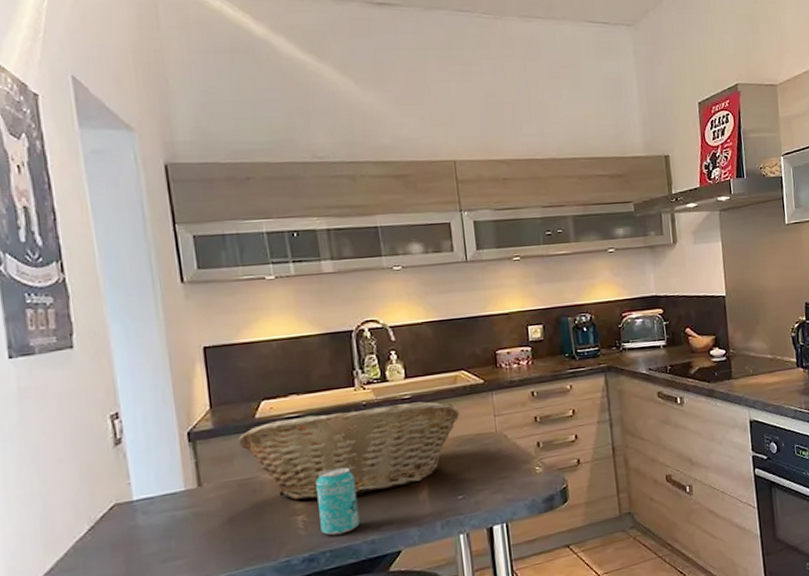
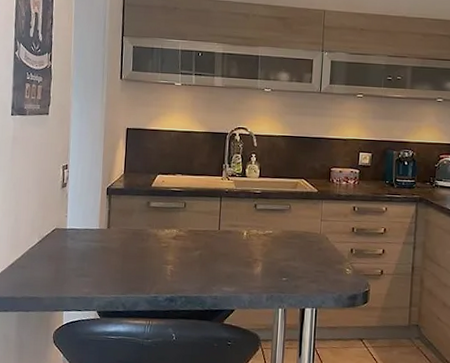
fruit basket: present [238,401,459,500] -> none [138,191,295,260]
beverage can: present [316,467,360,536] -> none [182,235,211,287]

